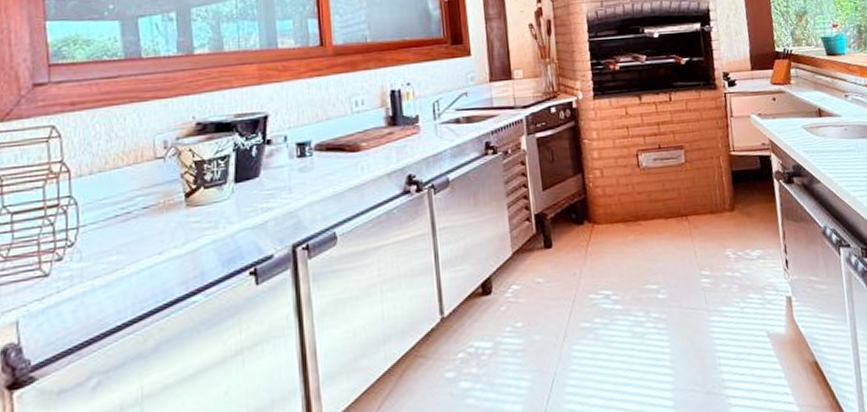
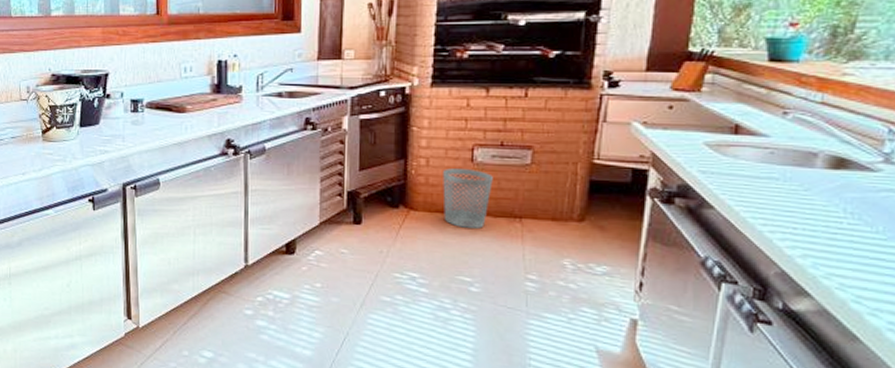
wastebasket: none [616,174,659,235] -> present [443,168,493,229]

